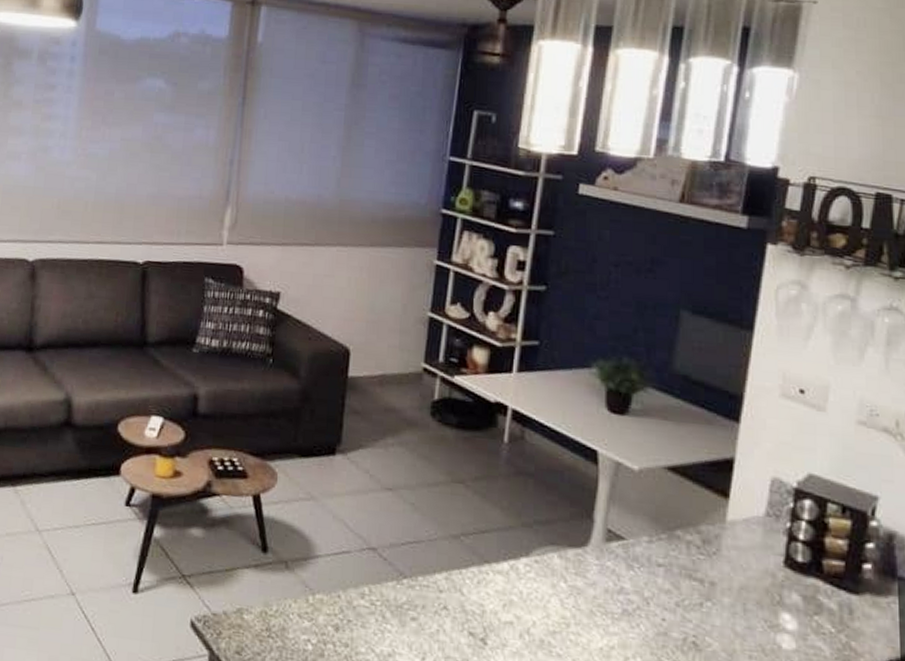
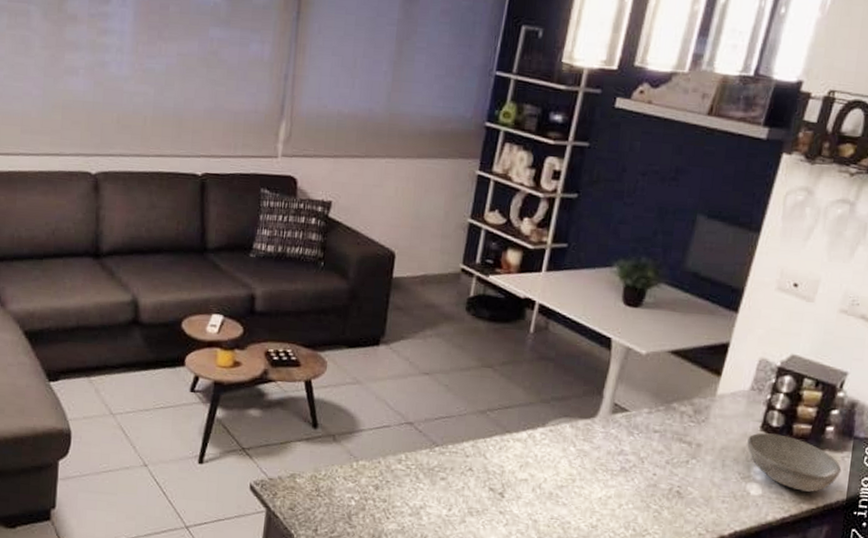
bowl: none [770,569,889,648] -> present [747,433,842,492]

